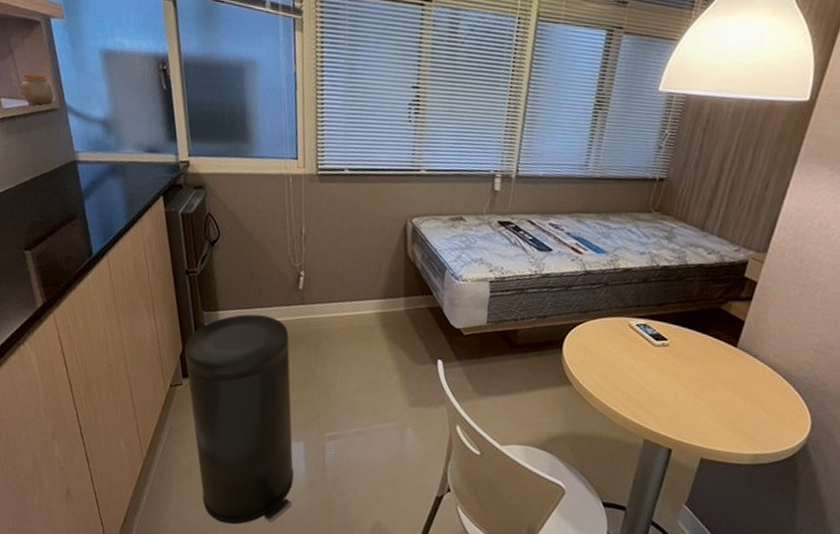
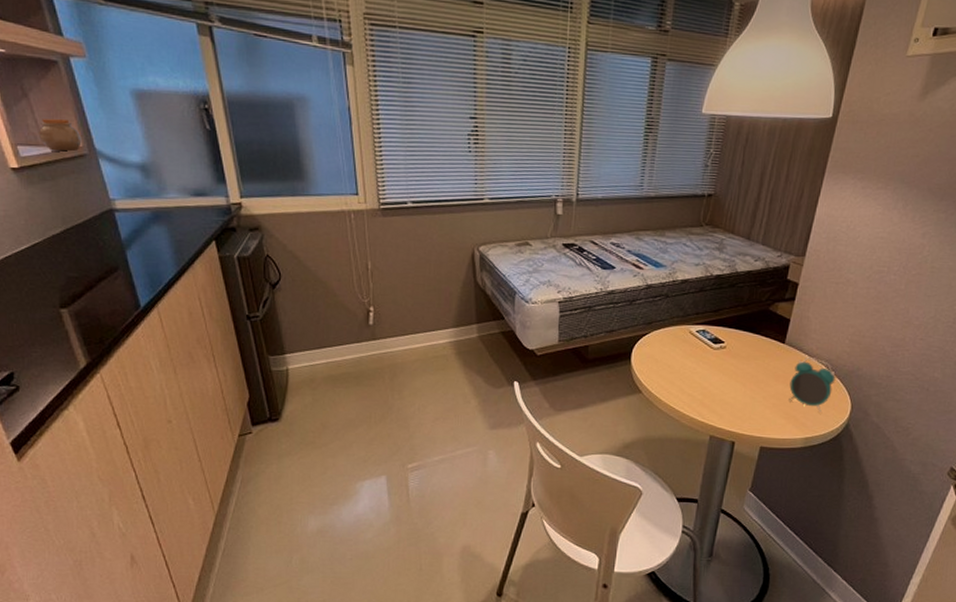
pedal bin: present [185,314,294,525] -> none [252,354,378,568]
alarm clock: none [737,364,795,428] -> present [788,356,836,413]

